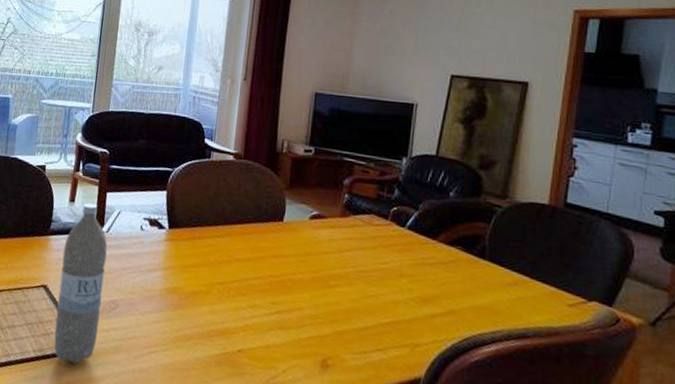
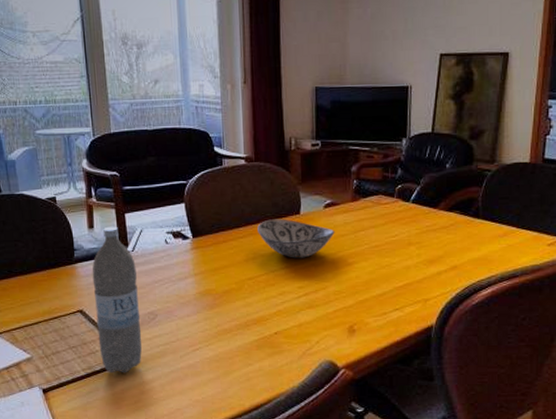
decorative bowl: none [236,221,319,271] -> present [257,219,335,258]

